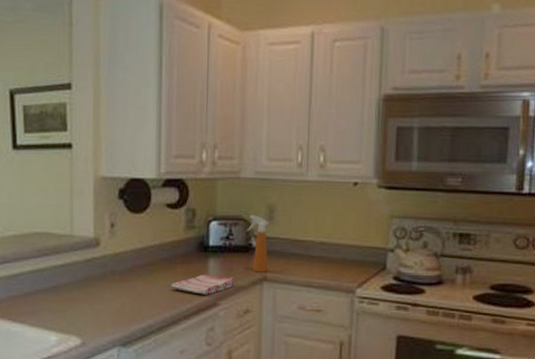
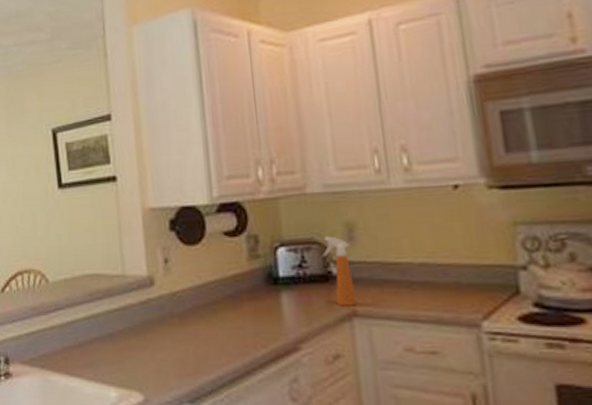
dish towel: present [171,274,235,295] -> none [240,311,317,337]

